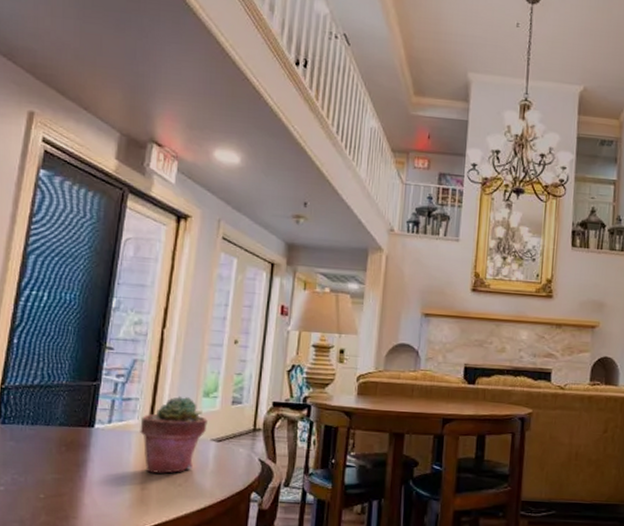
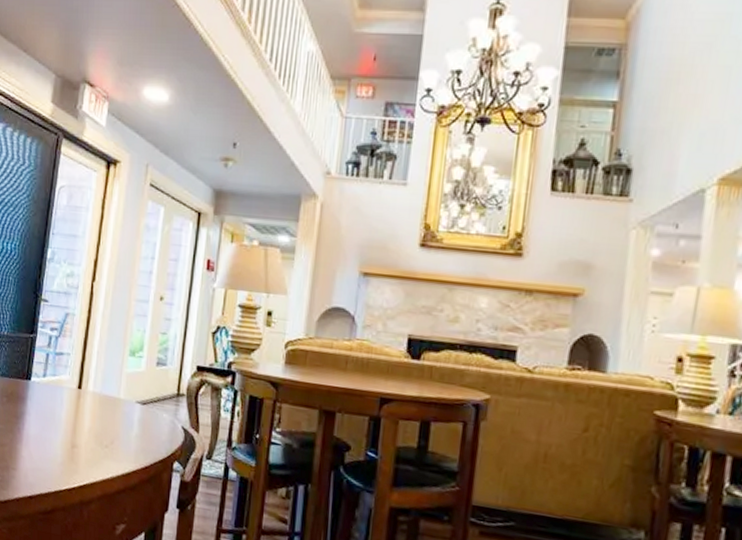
potted succulent: present [140,395,208,474] -> none [71,353,133,434]

